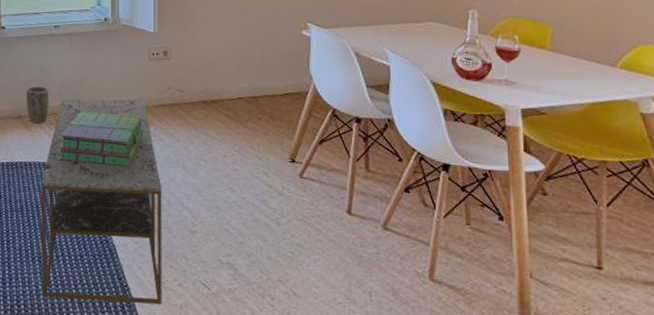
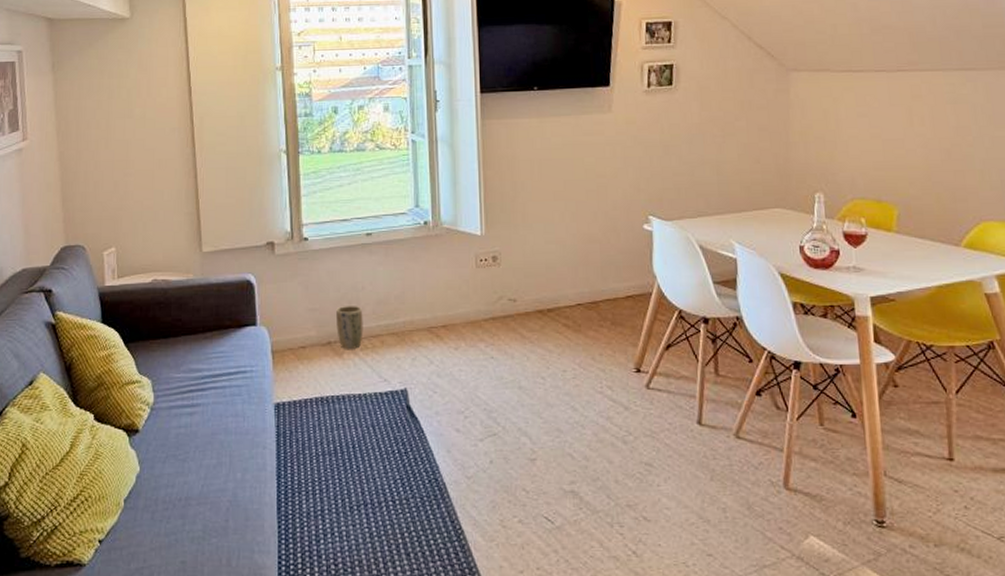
coffee table: present [41,98,162,305] -> none [357,314,501,552]
stack of books: present [58,111,144,168] -> none [376,331,474,393]

